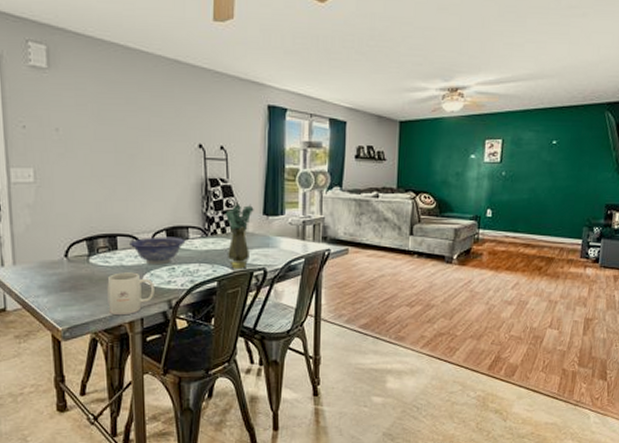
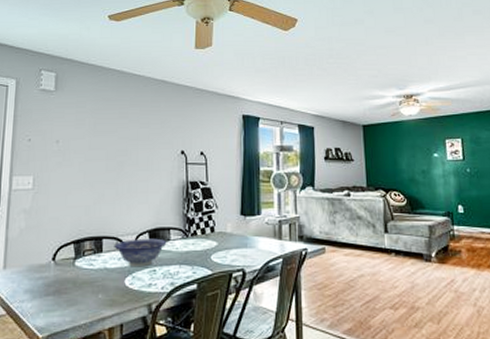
mug: present [107,272,155,316] -> none [89,275,135,322]
vase: present [225,202,254,269] -> none [204,203,232,270]

